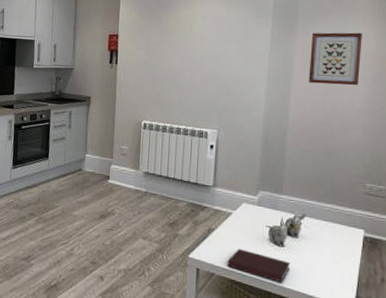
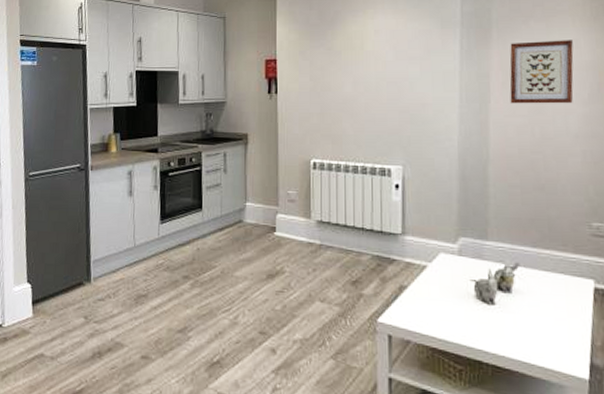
notebook: present [227,249,291,284] -> none [425,309,505,350]

